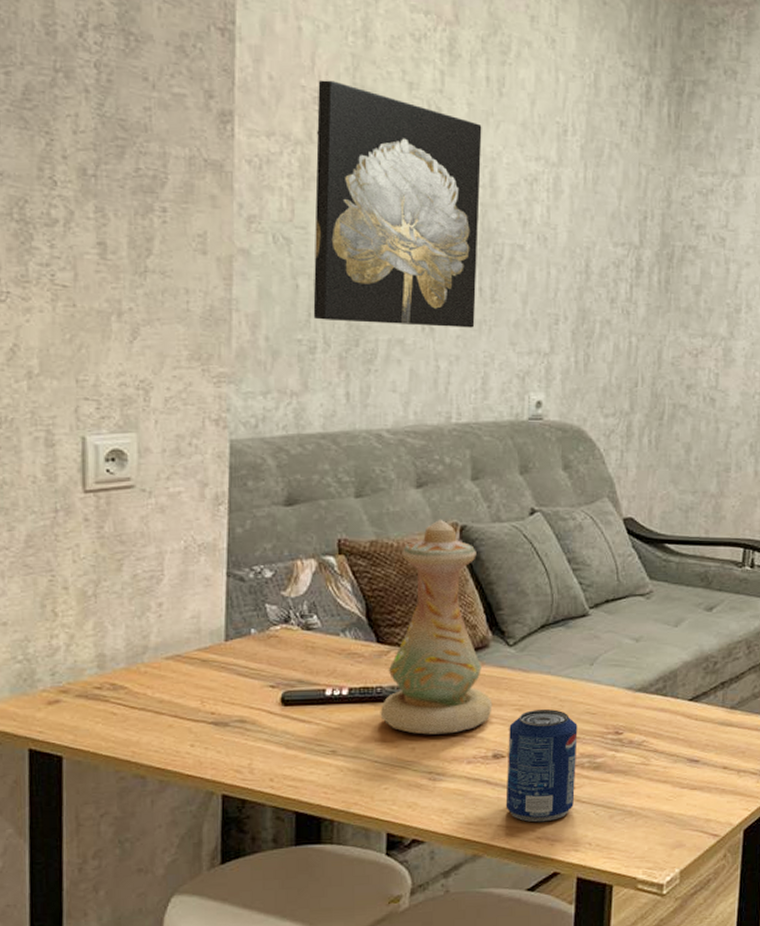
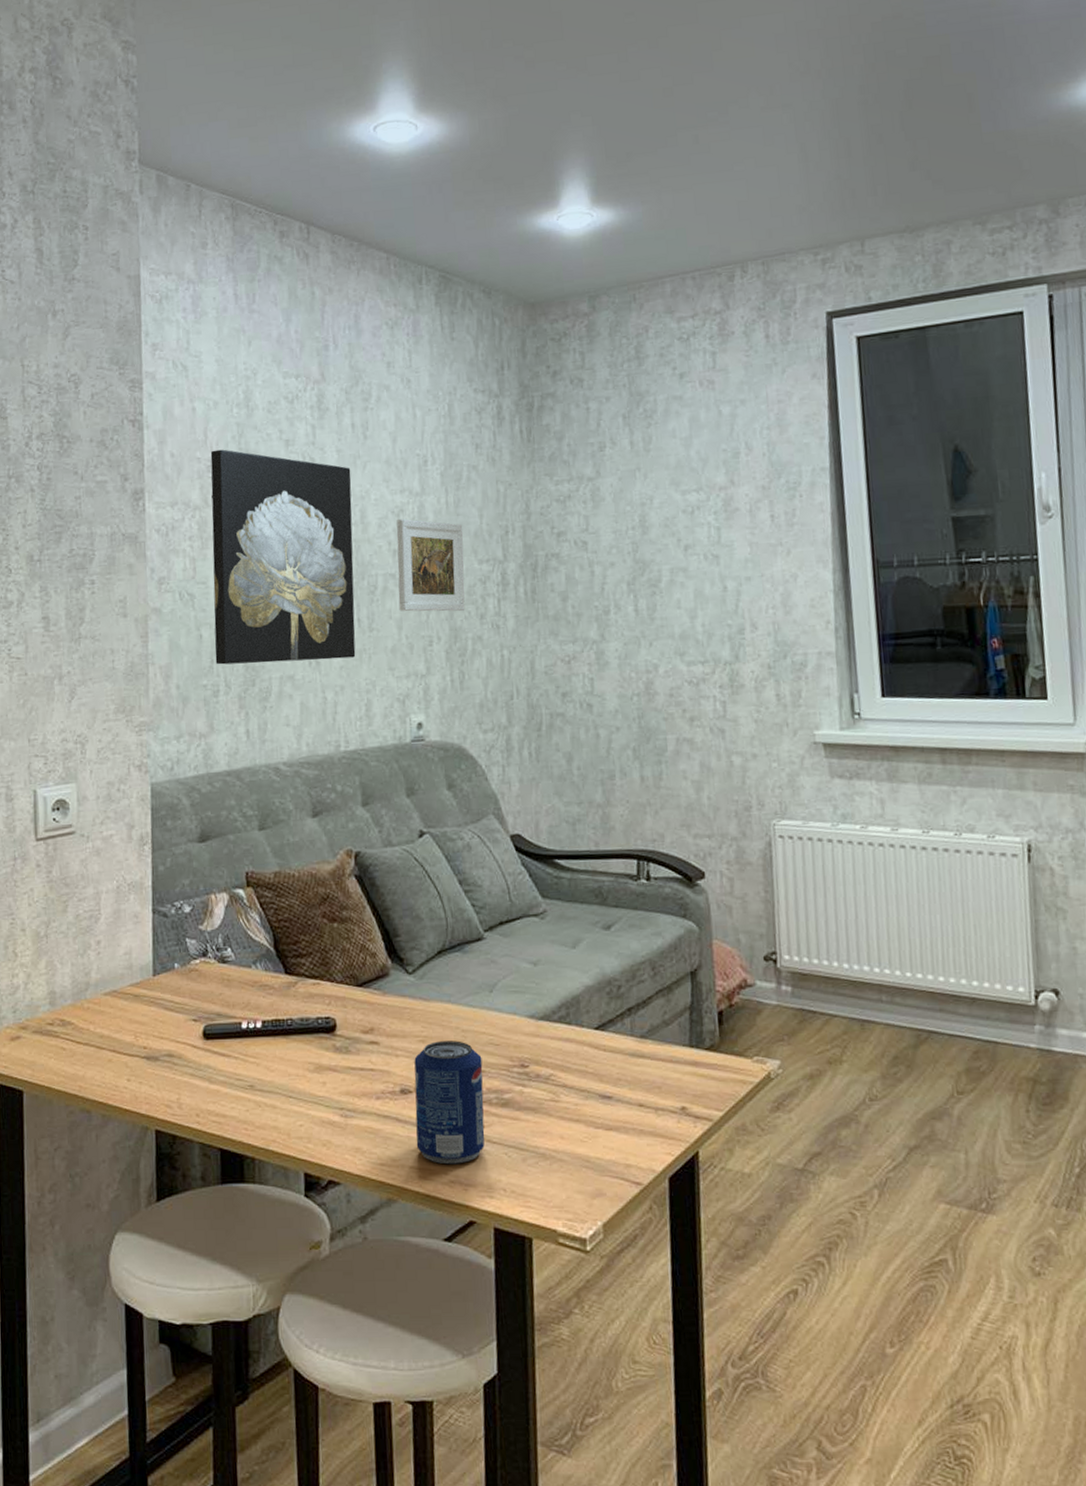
vase: present [380,519,493,735] -> none [291,846,397,1069]
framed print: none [525,187,600,292] -> present [396,518,465,612]

